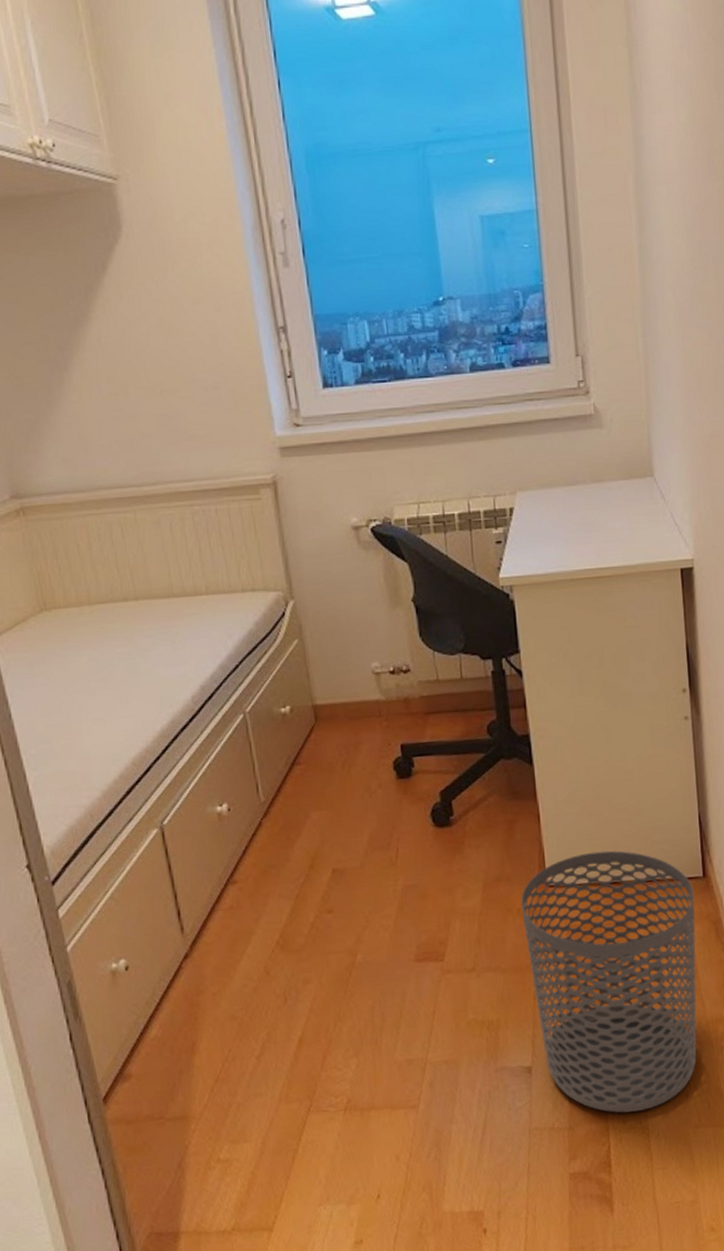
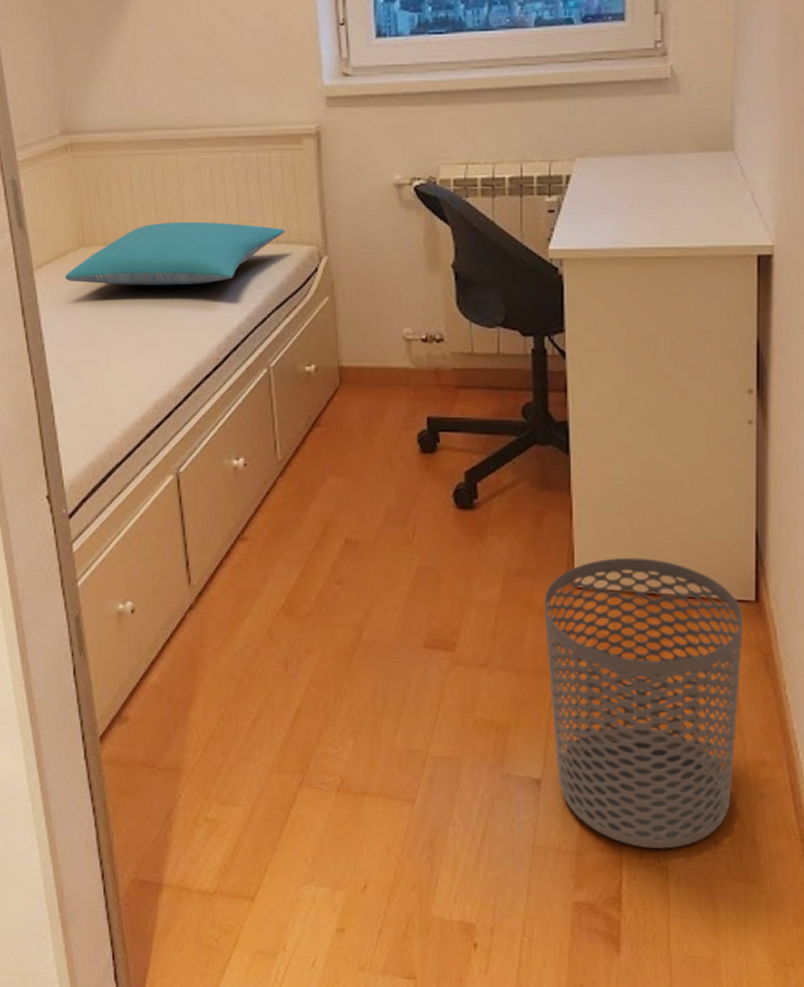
pillow: none [27,575,251,647] -> present [65,221,286,285]

